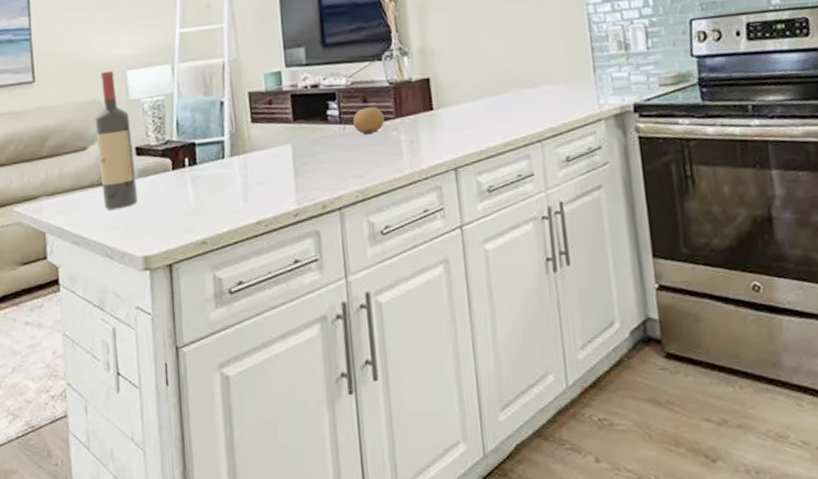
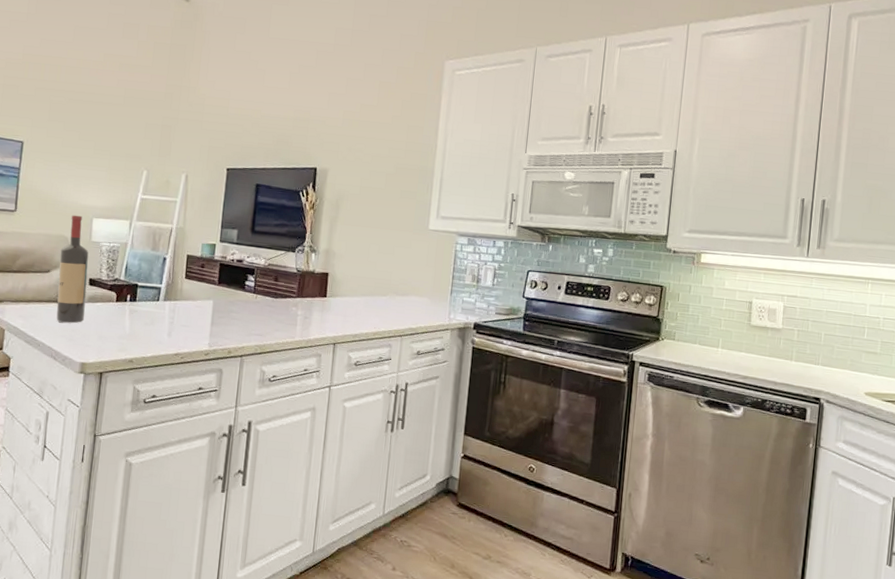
fruit: present [352,107,384,134] -> none [263,285,288,305]

